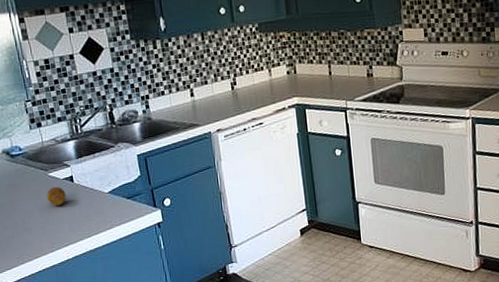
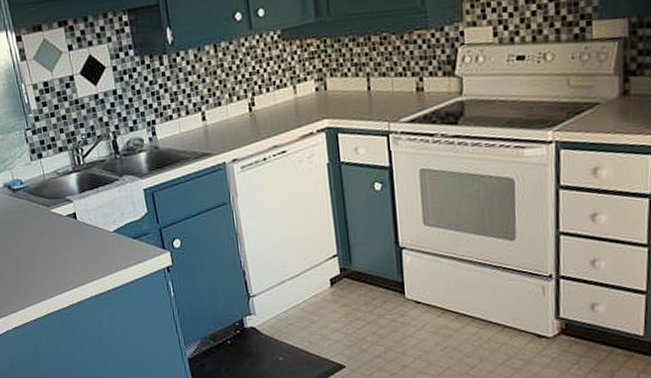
fruit: present [46,186,66,206] -> none [49,224,70,245]

